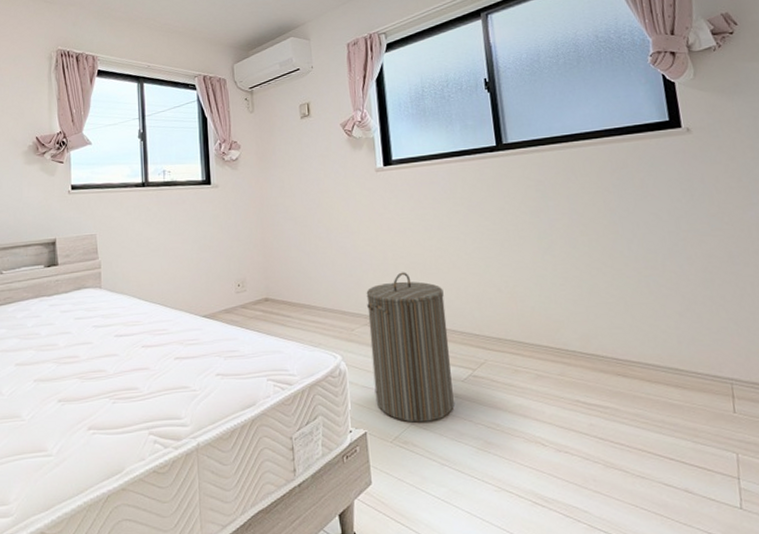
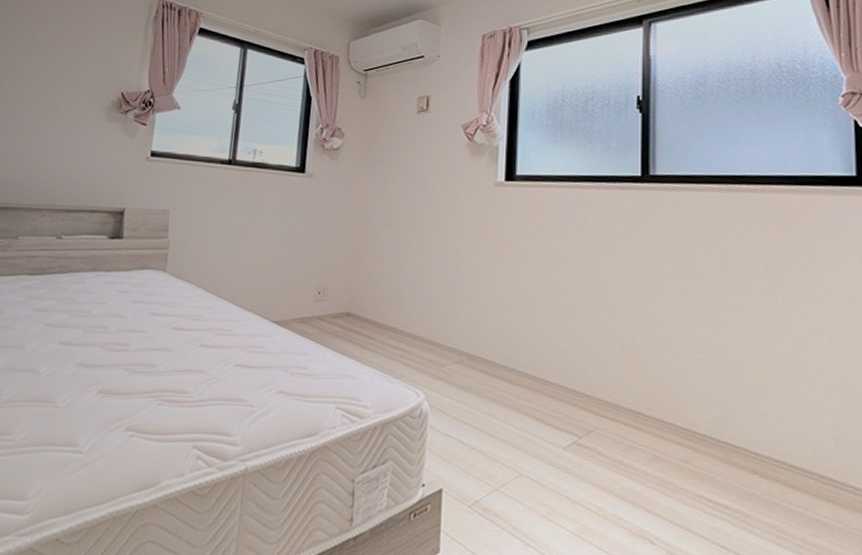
laundry hamper: present [366,272,454,423] -> none [458,307,555,491]

